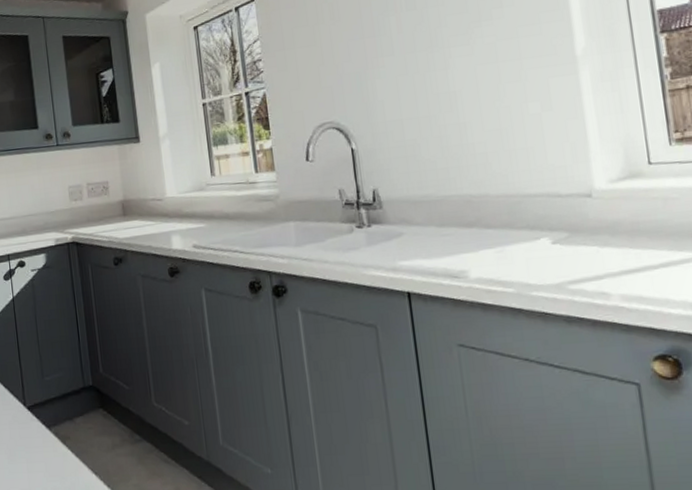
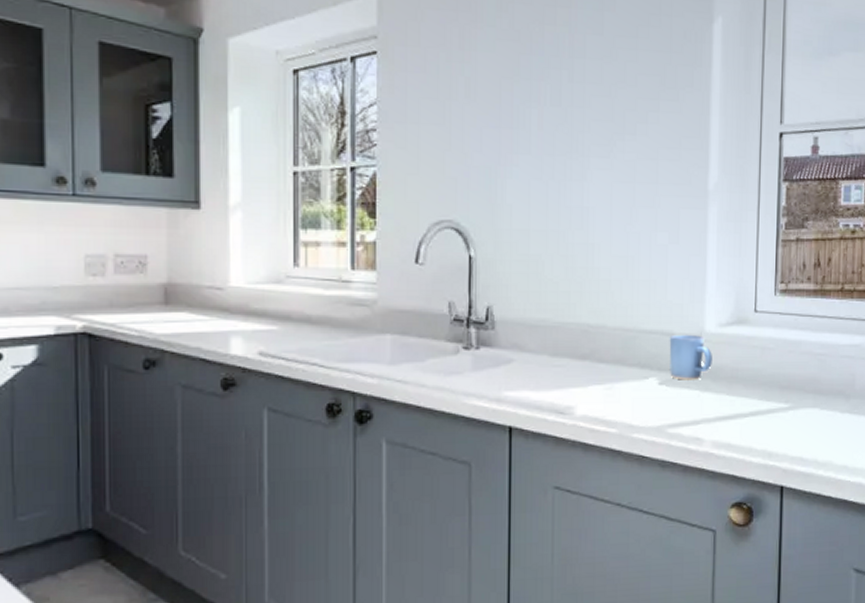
mug: none [556,193,608,238] -> present [669,334,712,380]

